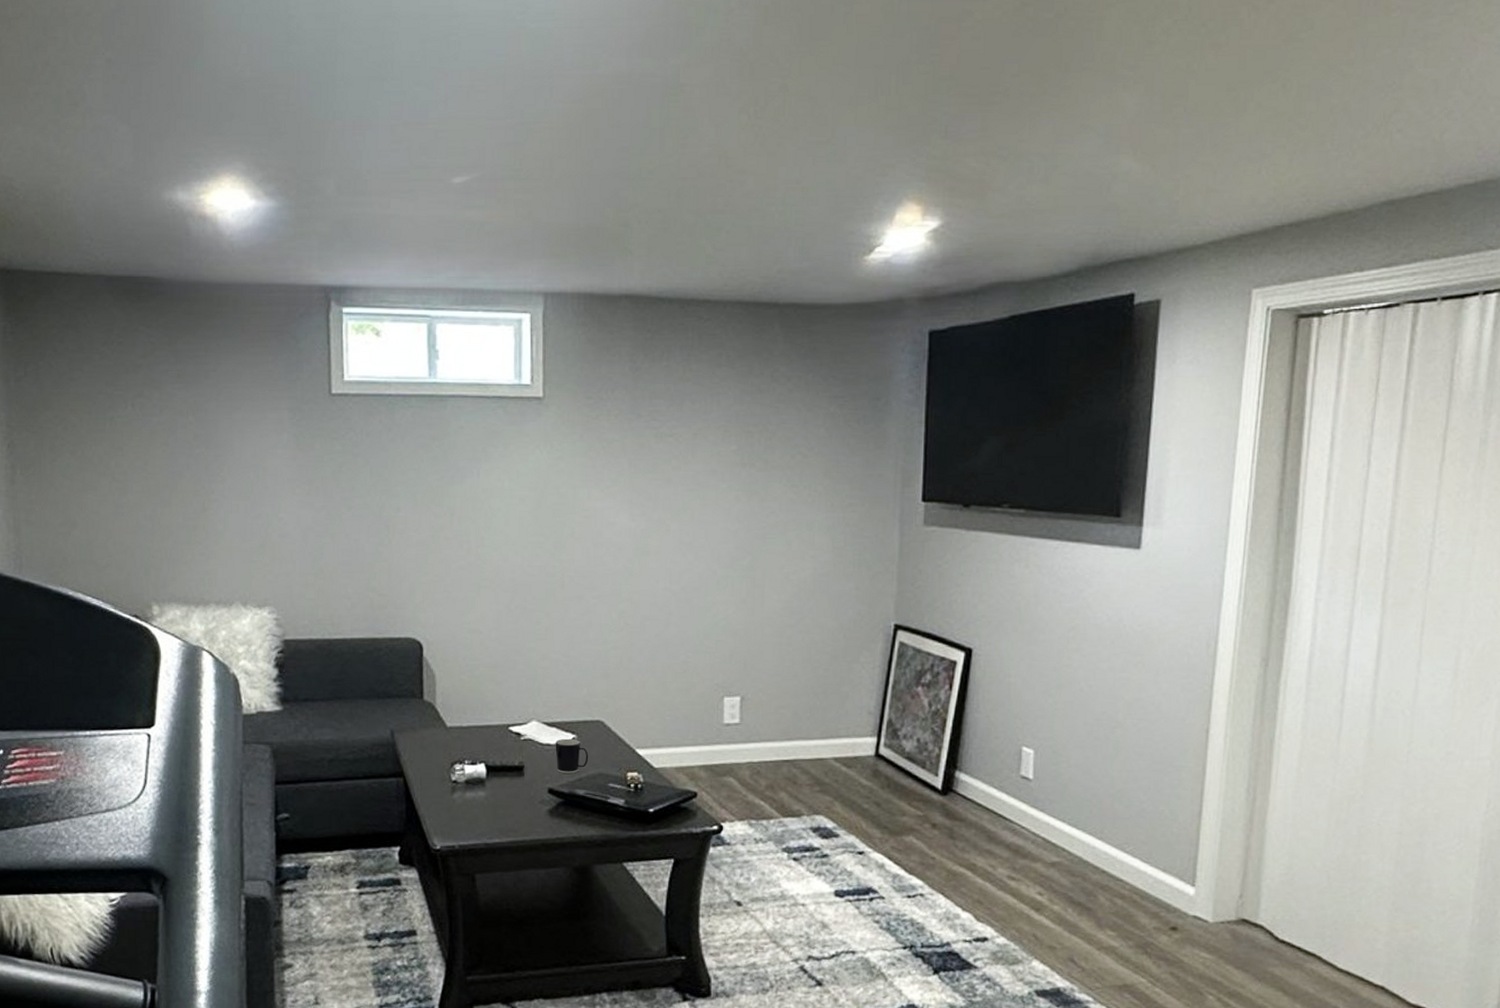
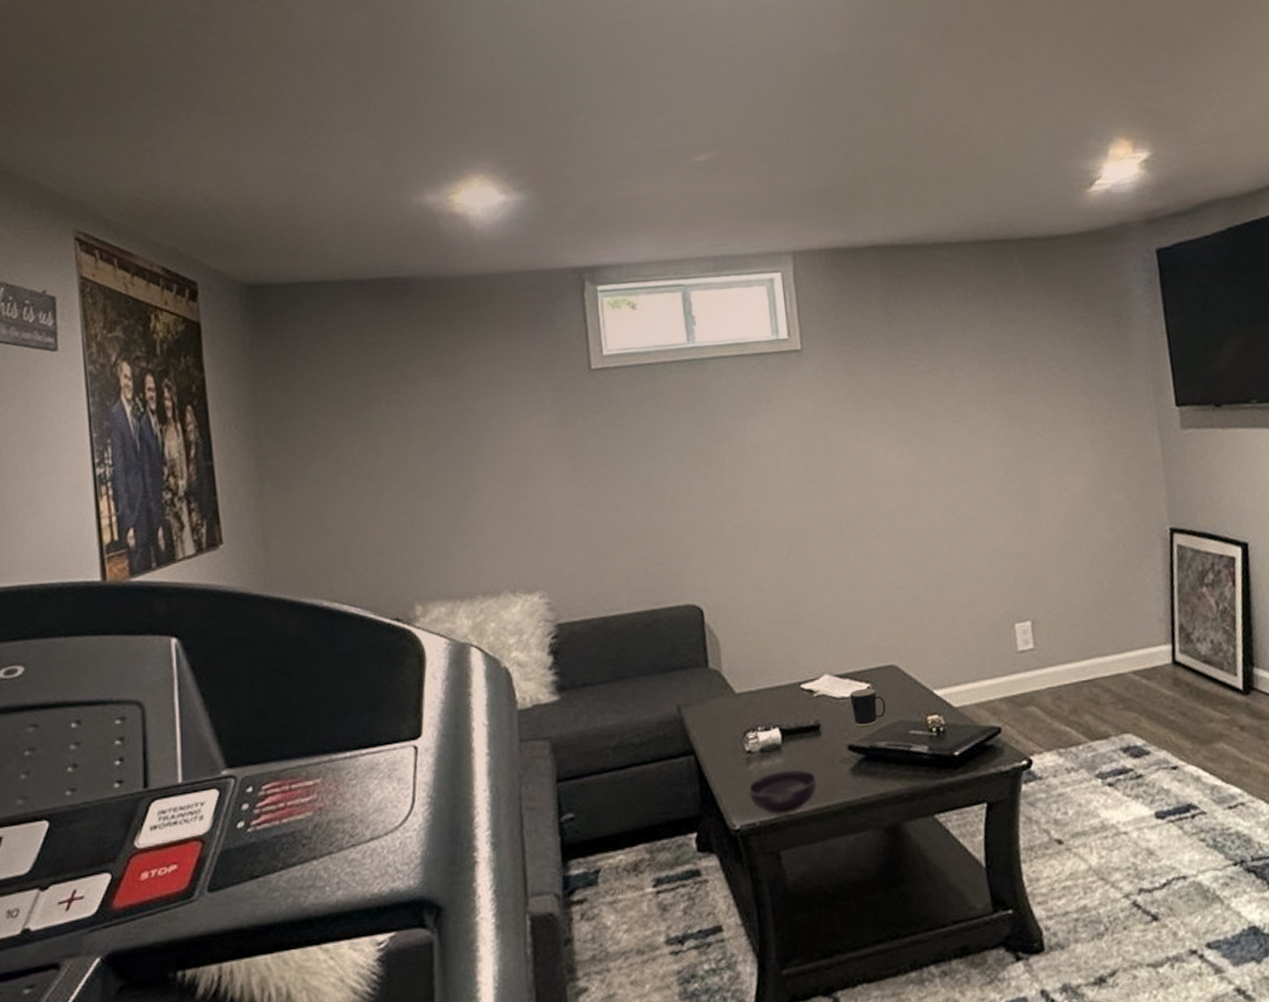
bowl: none [450,803,516,843] -> present [747,769,817,816]

